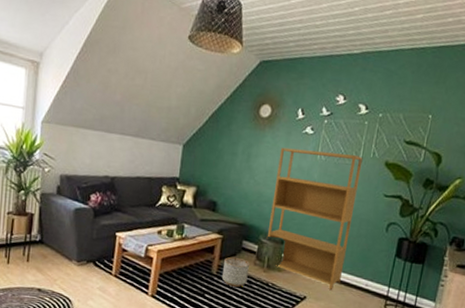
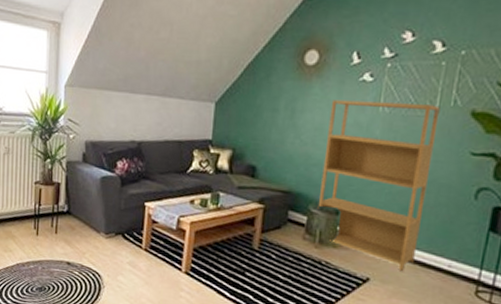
planter: present [221,257,250,287] -> none [264,229,297,265]

